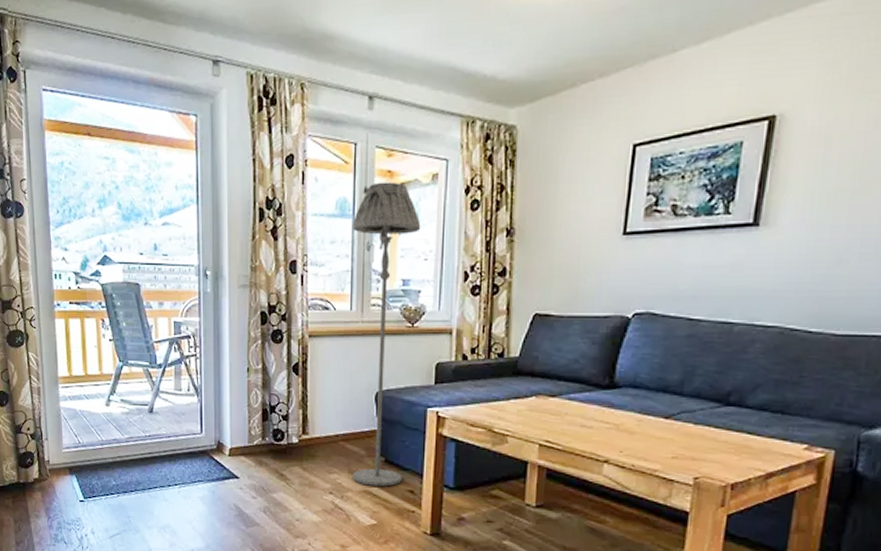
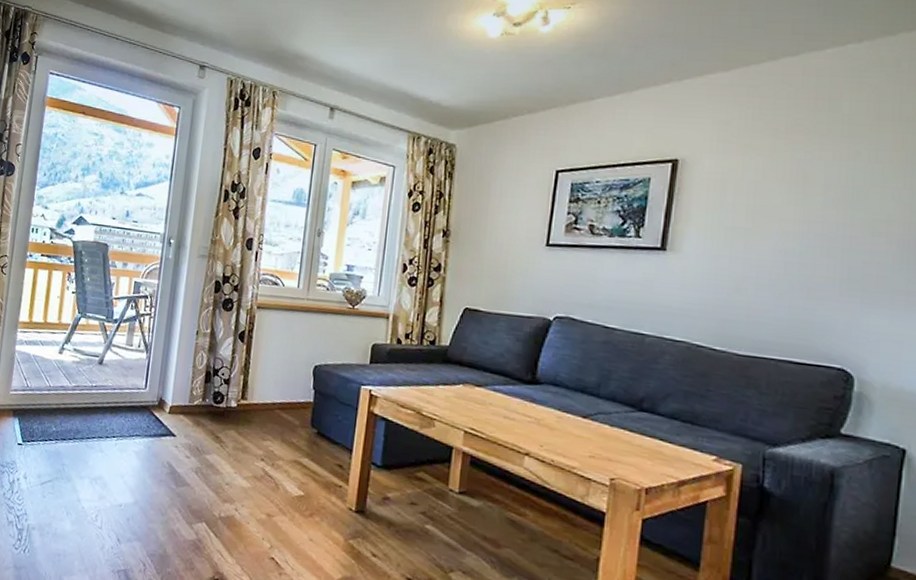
floor lamp: present [352,181,421,487] -> none [284,179,368,459]

